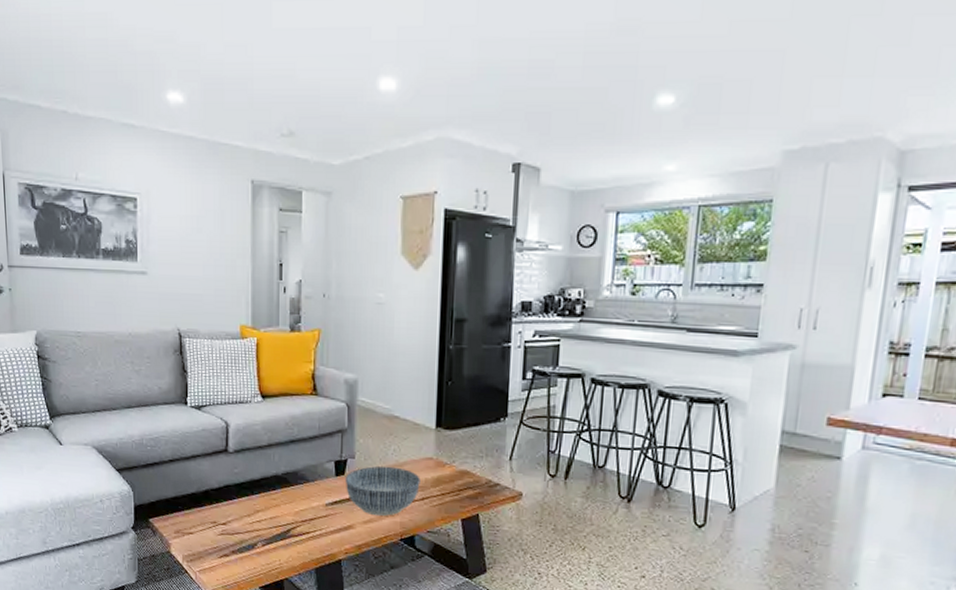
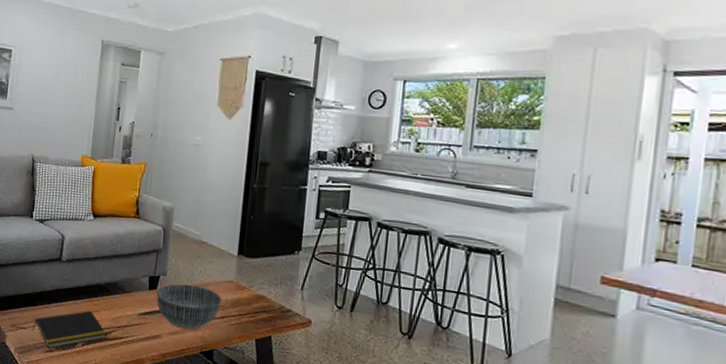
notepad: none [202,505,290,552] -> present [32,310,107,348]

